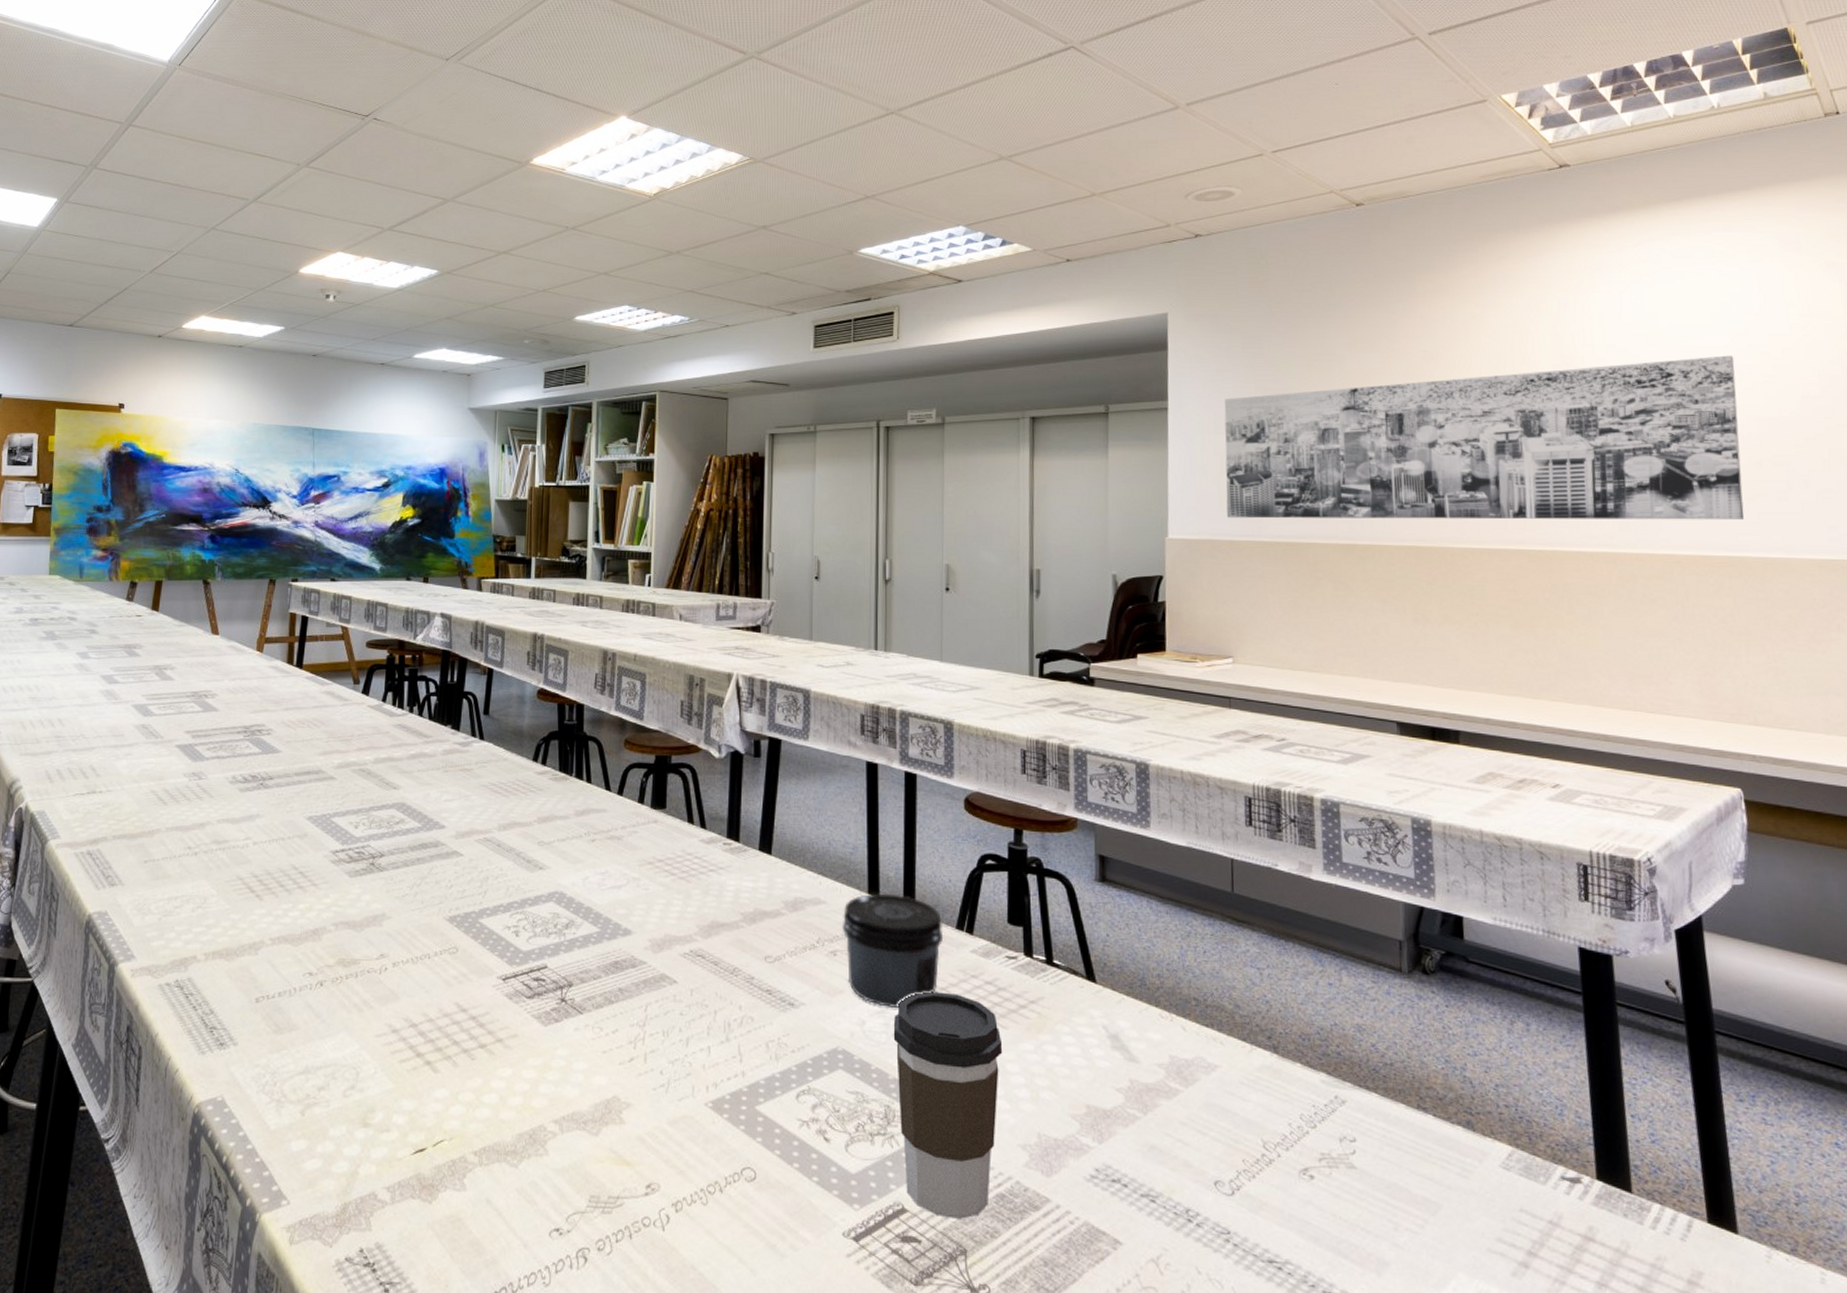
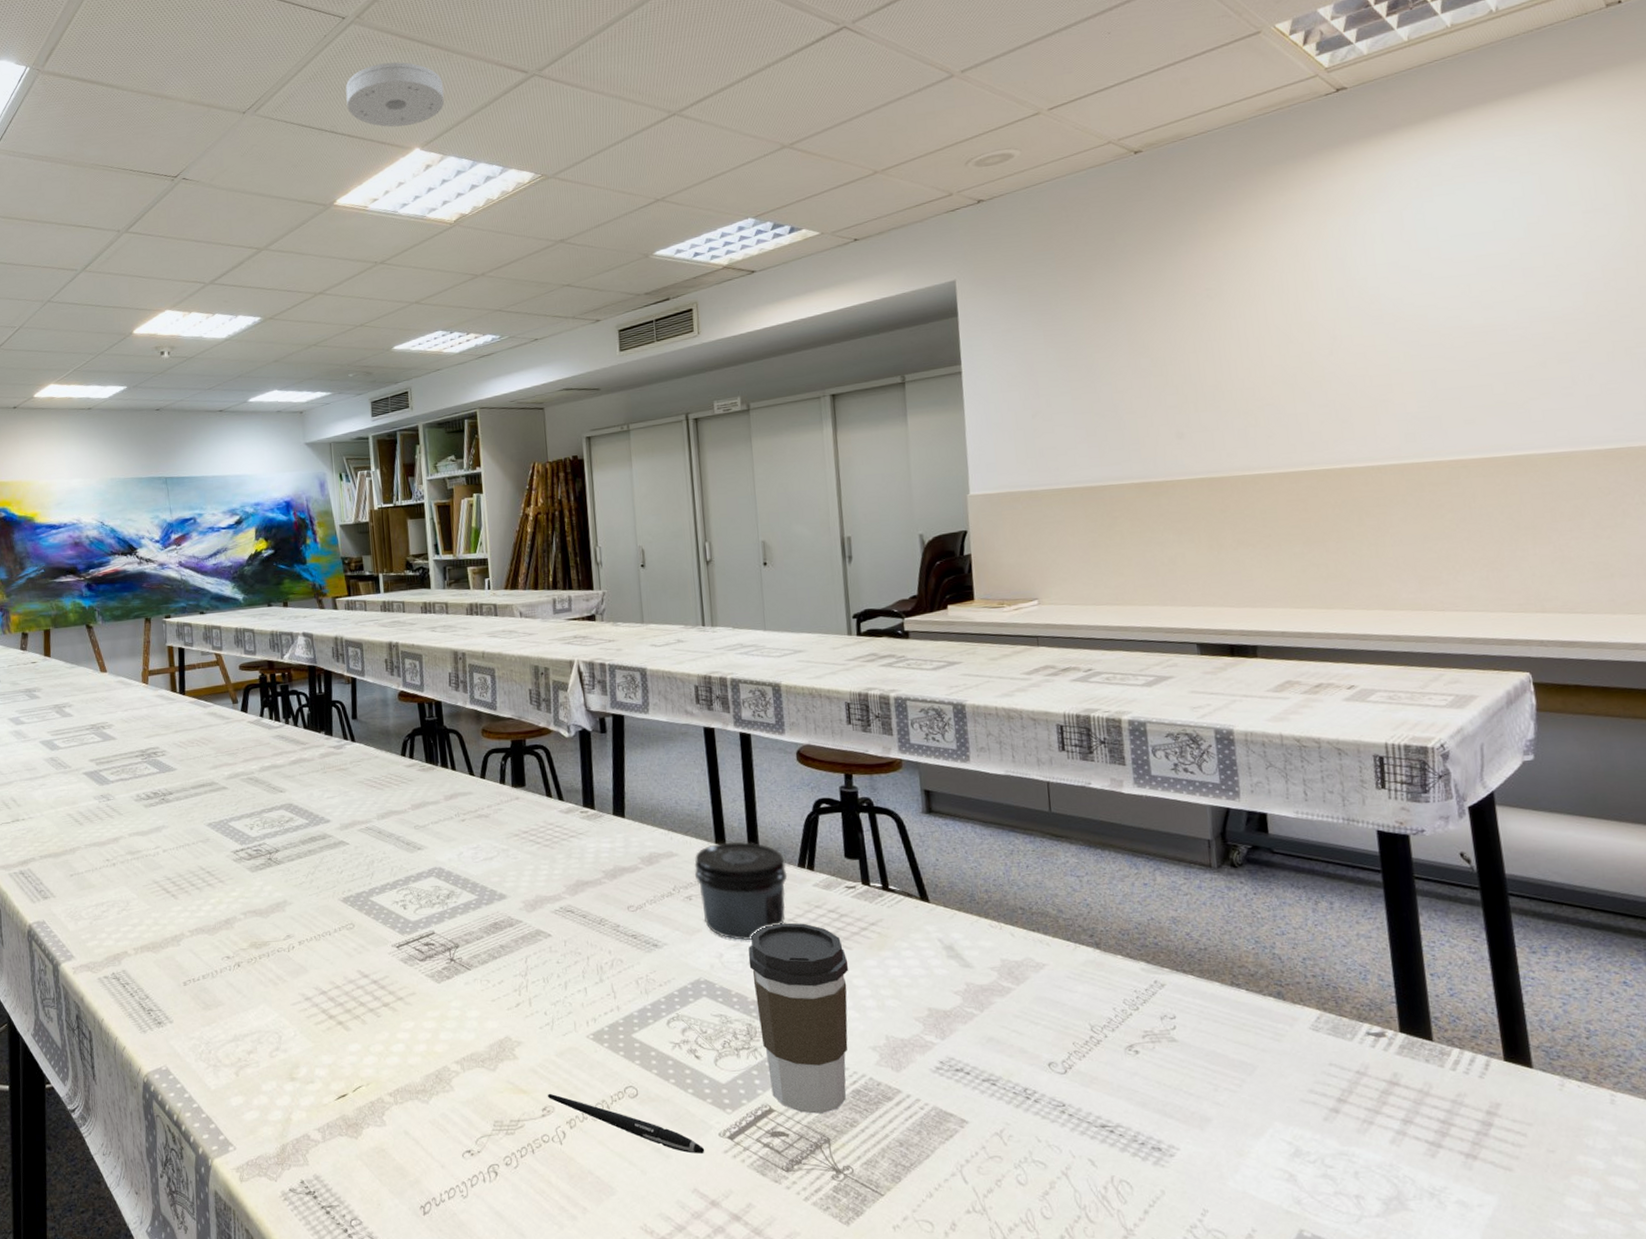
smoke detector: none [555,27,657,93] -> present [345,62,445,127]
pen: none [653,1167,825,1256] -> present [547,1093,705,1155]
wall art: present [1224,355,1745,521] -> none [1016,260,1529,470]

